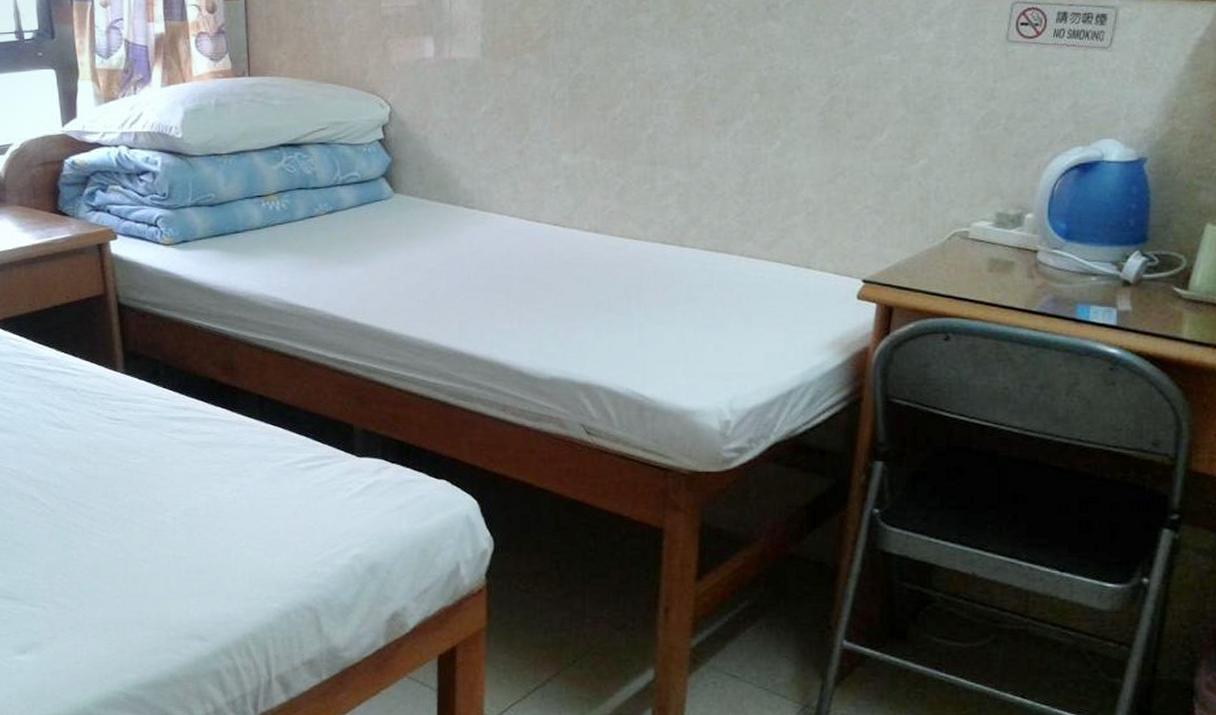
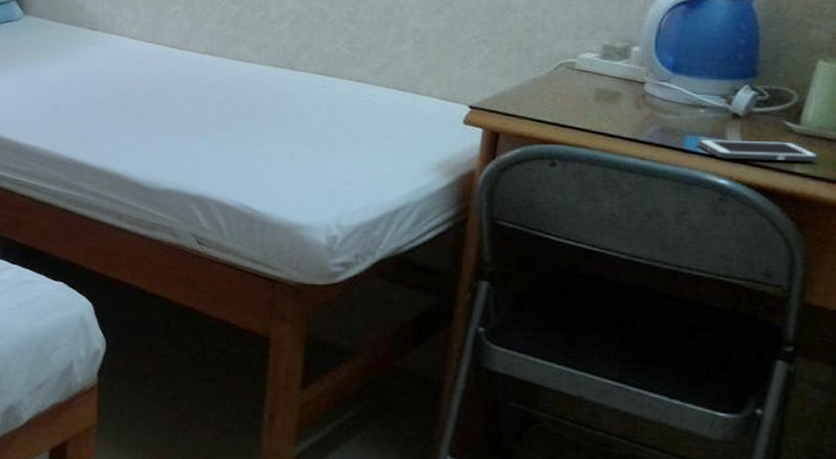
cell phone: none [1089,307,1206,328] -> present [698,139,819,161]

